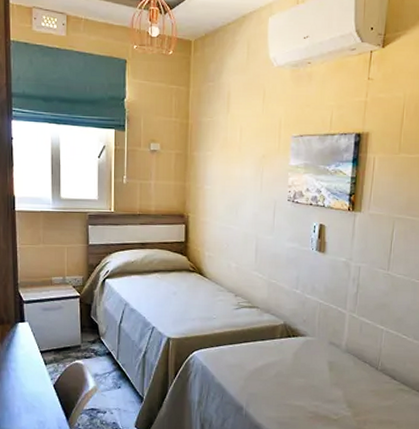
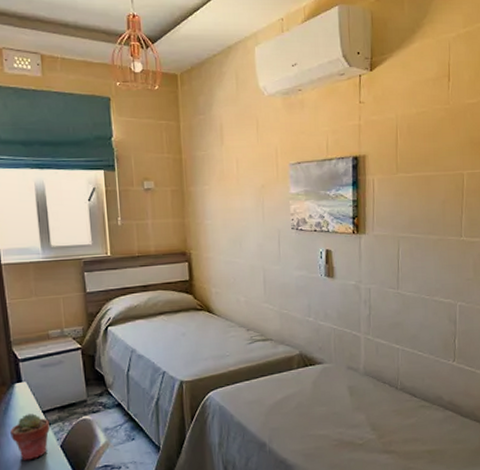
potted succulent: none [11,352,45,396] -> present [10,414,50,461]

